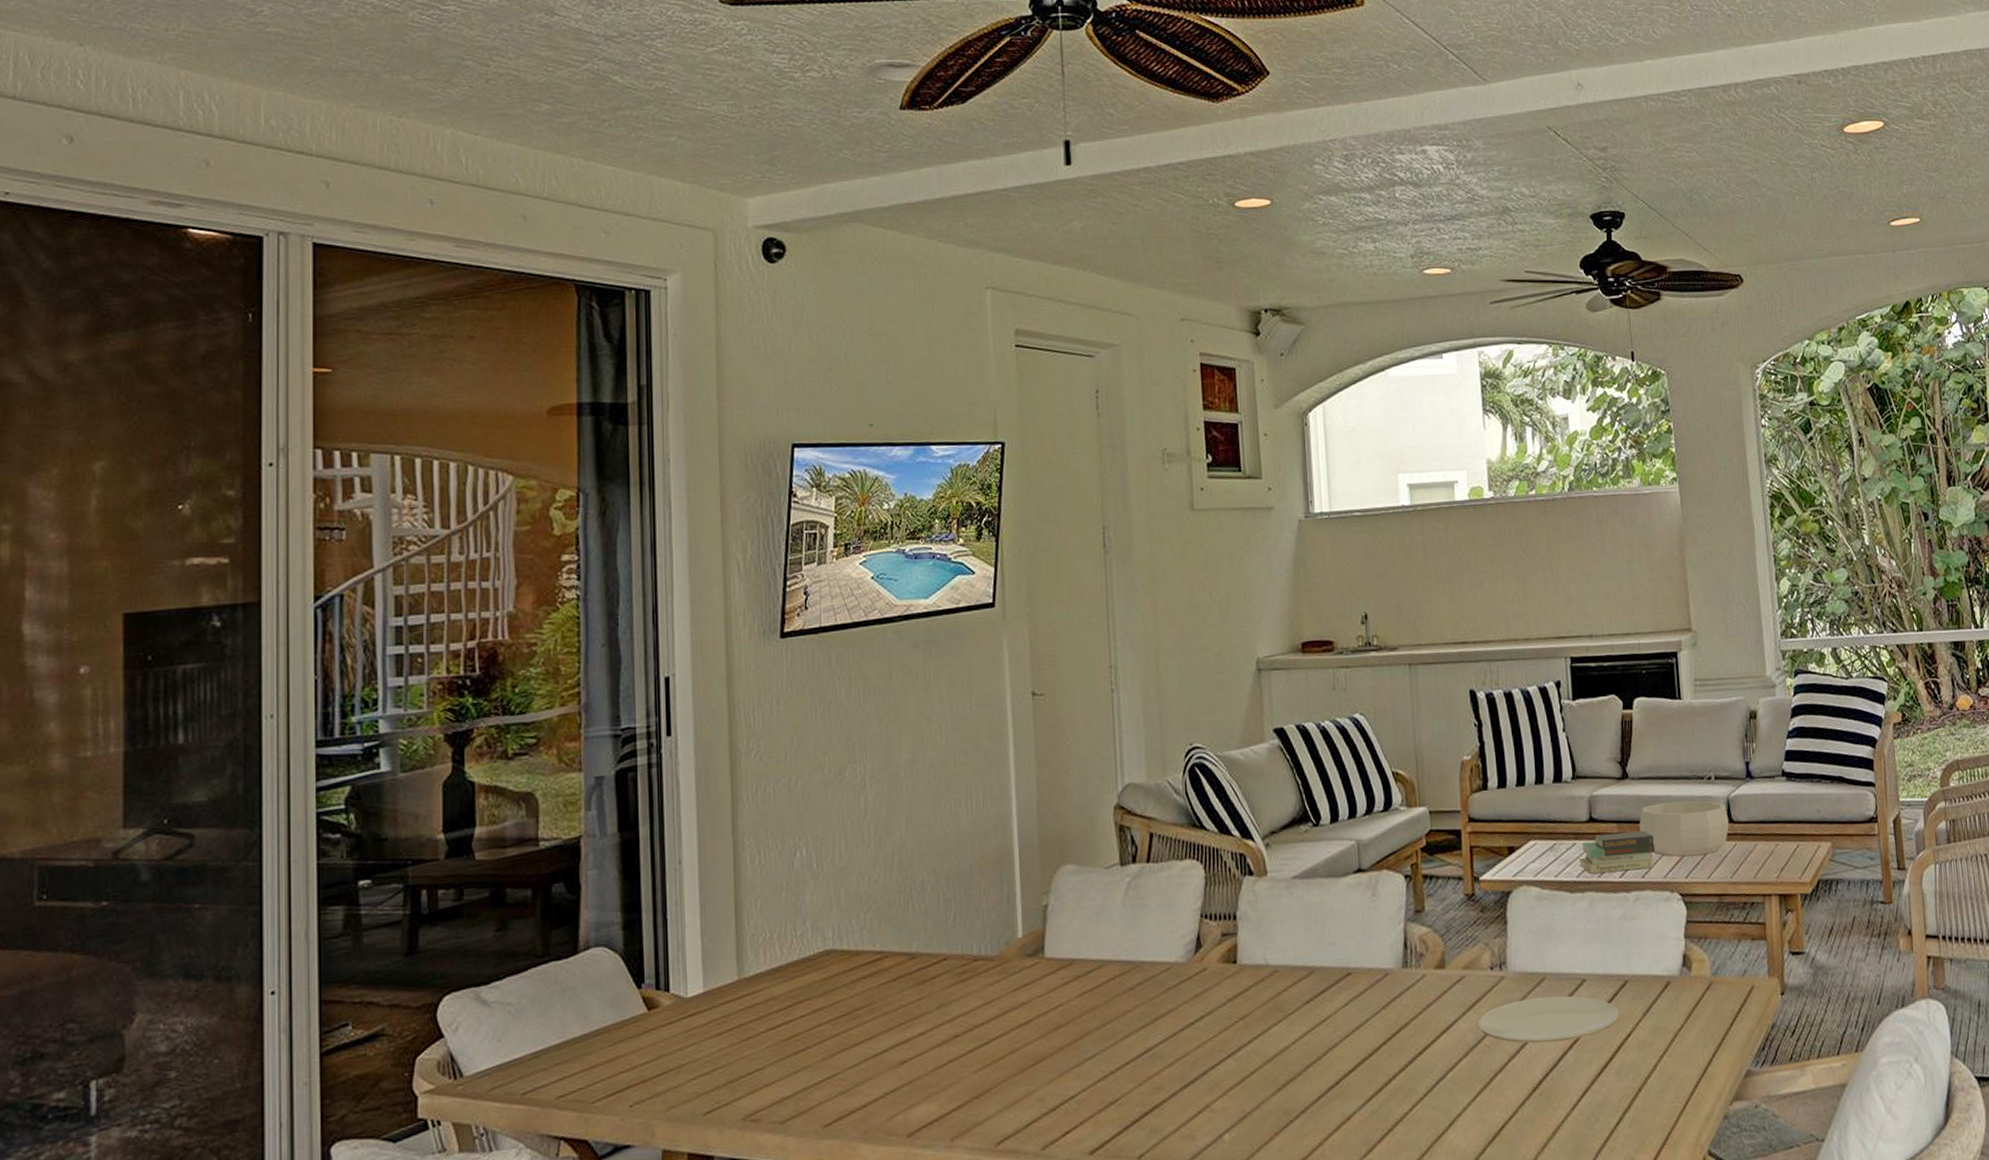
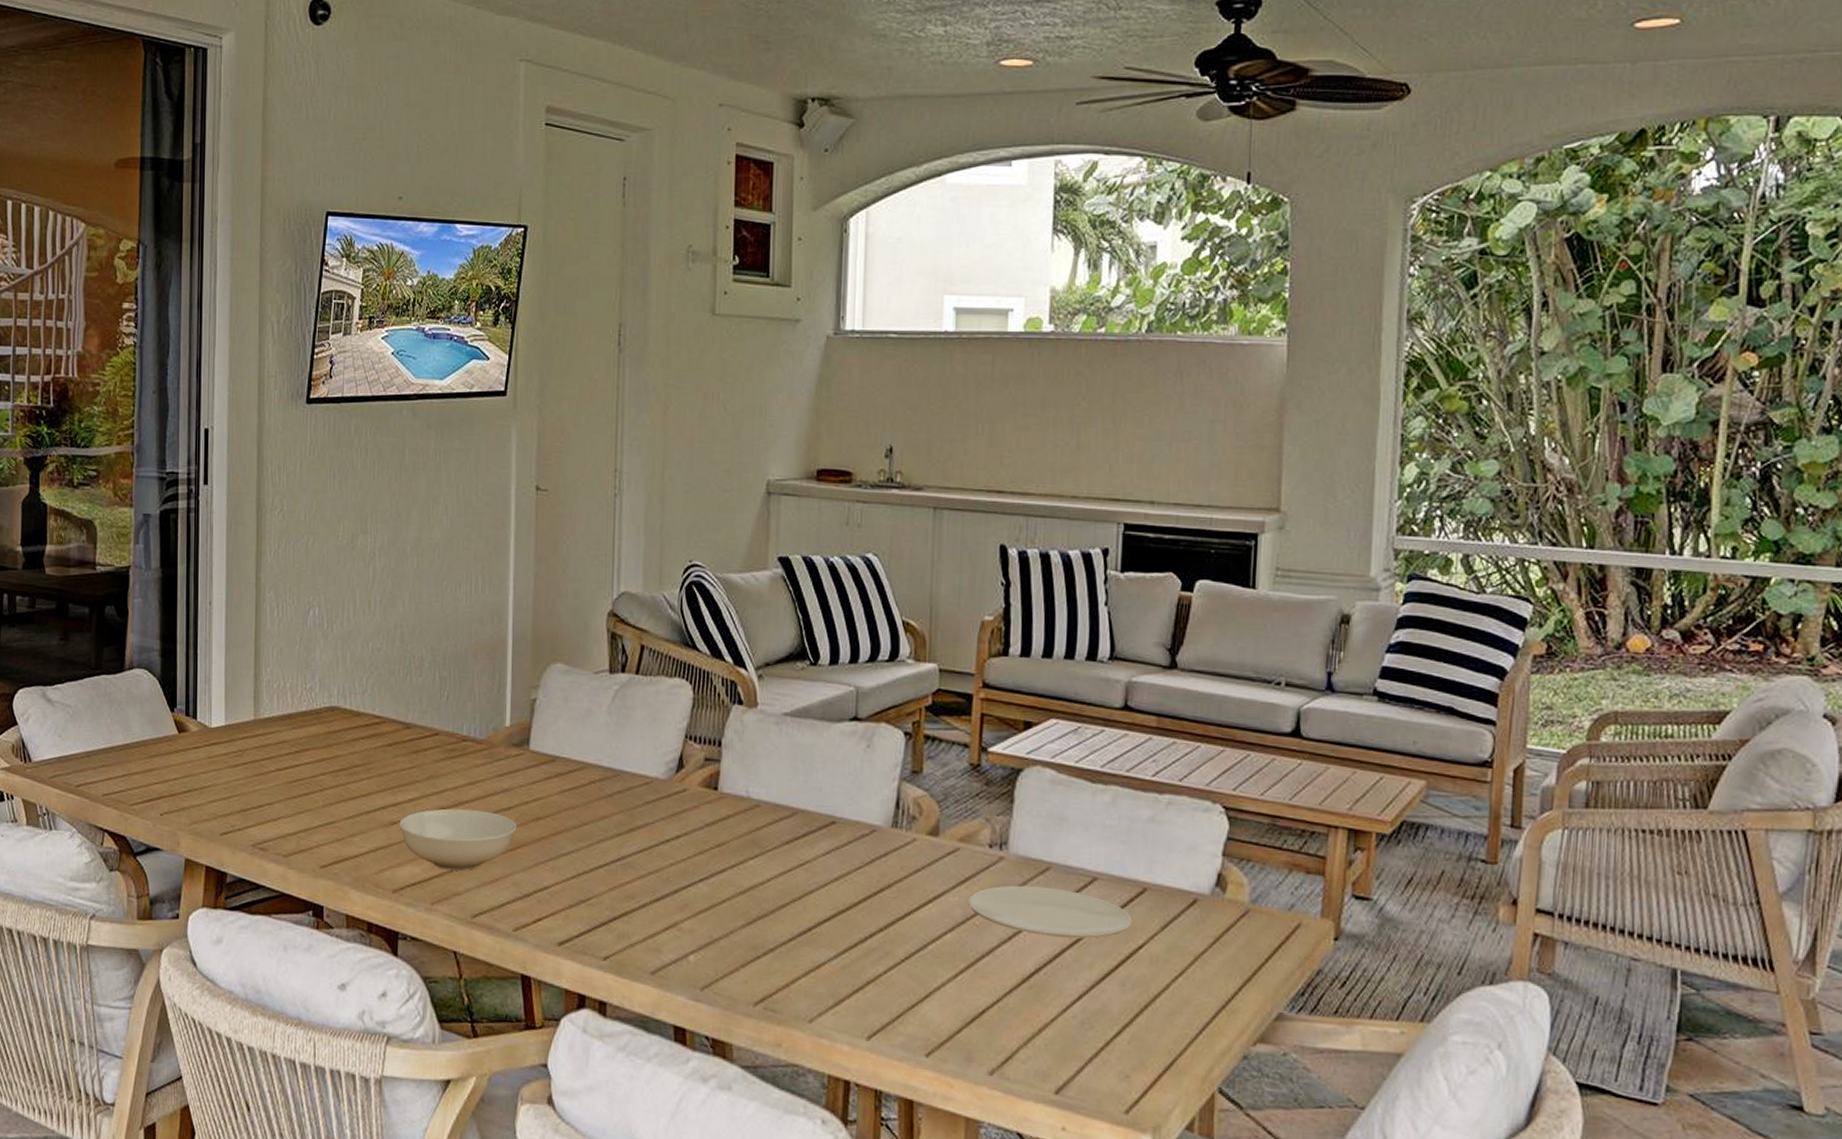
bowl: none [910,1029,1038,1101] -> present [399,808,517,871]
books: present [1579,831,1656,874] -> none [1106,725,1200,773]
decorative bowl: present [1639,800,1729,857] -> none [1184,702,1297,769]

